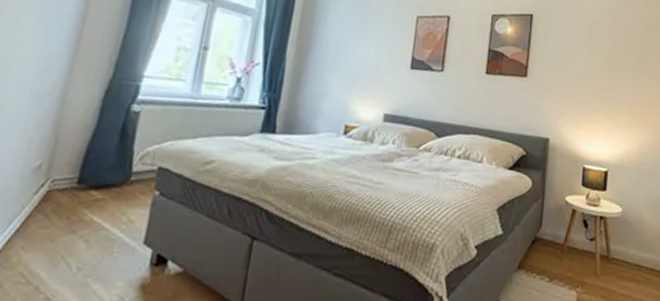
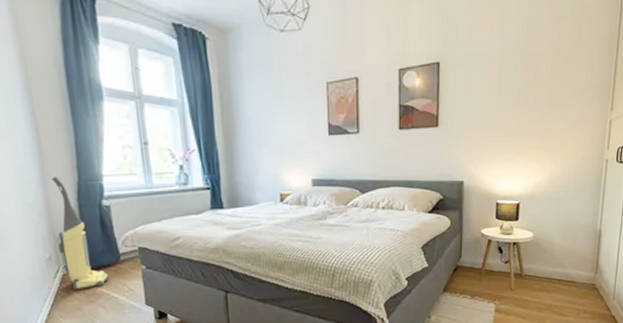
vacuum cleaner: none [52,70,107,213] -> present [51,177,108,289]

